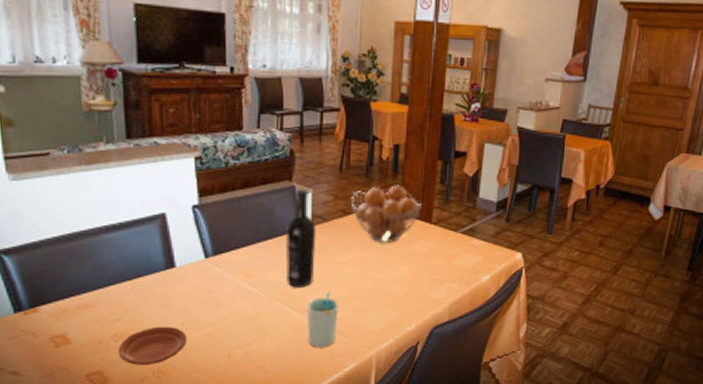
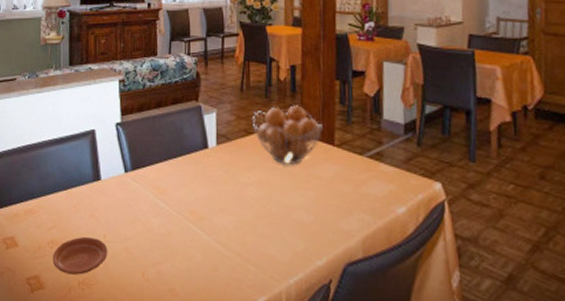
wine bottle: present [286,189,317,288] -> none [194,108,221,208]
cup: present [307,292,339,348] -> none [214,214,245,276]

